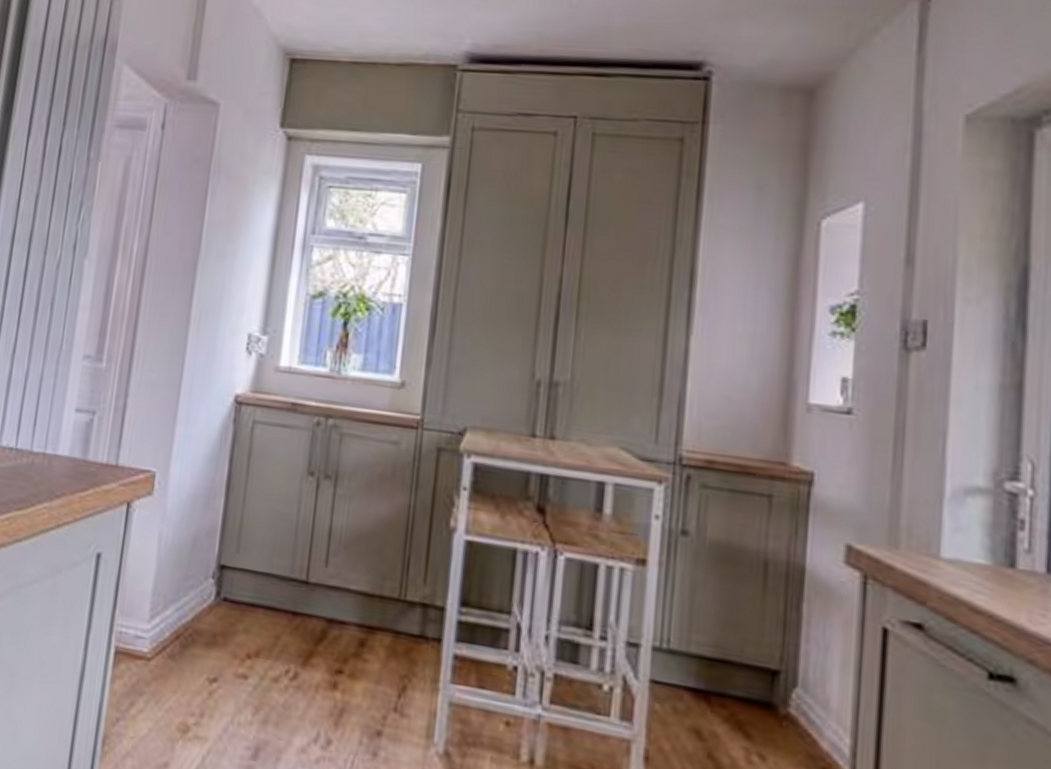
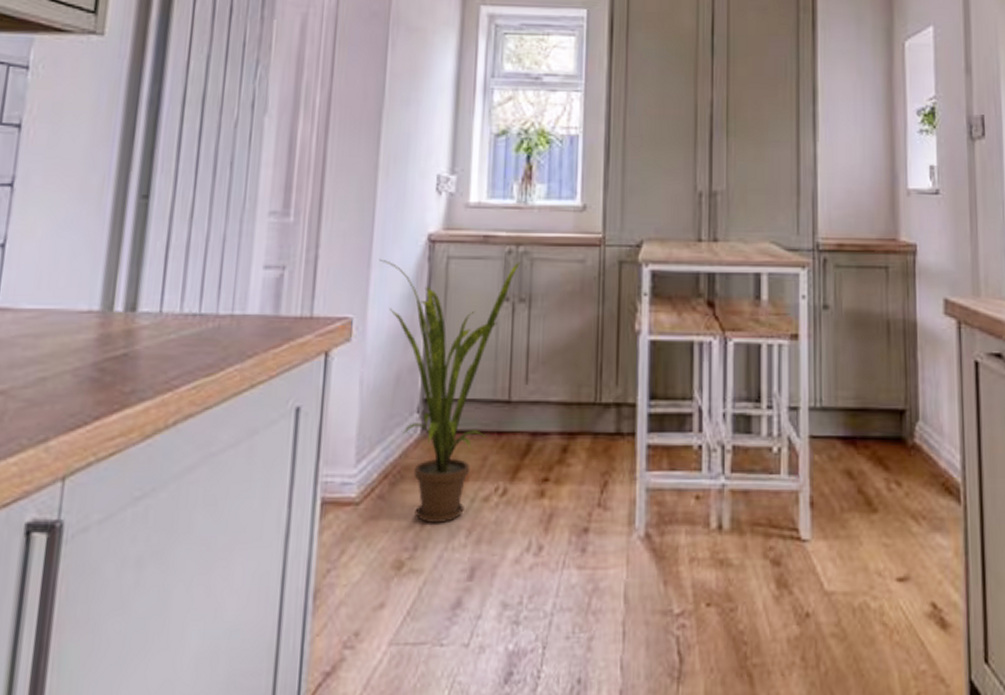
house plant: none [184,415,330,696] -> present [379,259,521,523]

